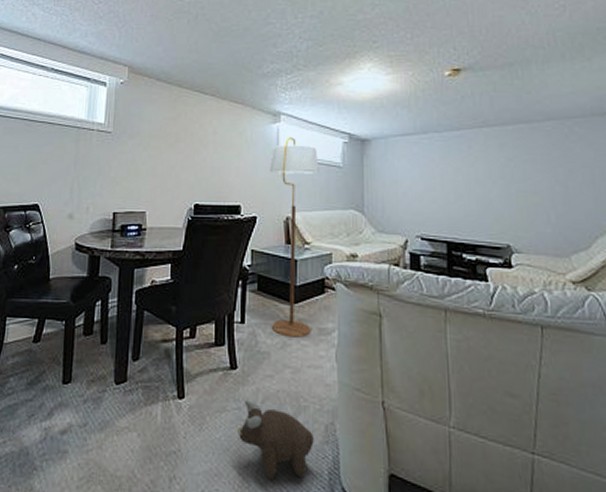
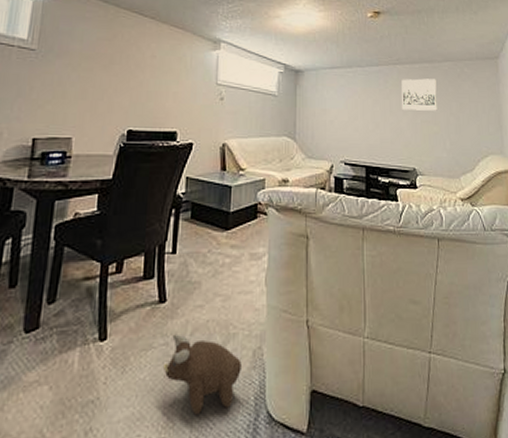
floor lamp: present [270,137,319,338] -> none [204,65,256,265]
wall art: none [489,142,538,179] -> present [401,78,437,111]

